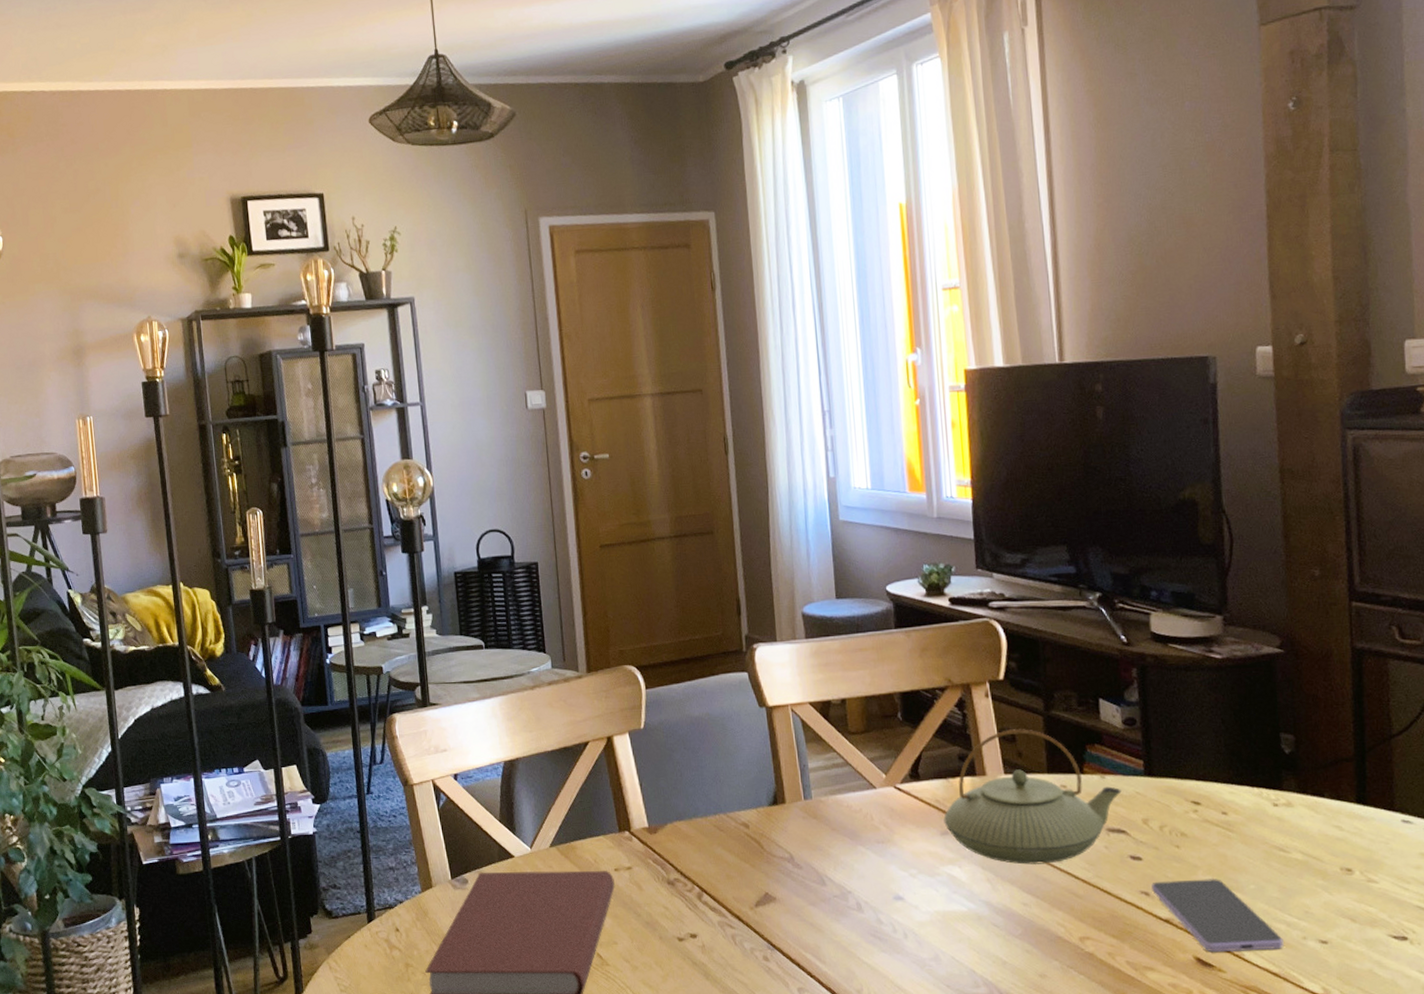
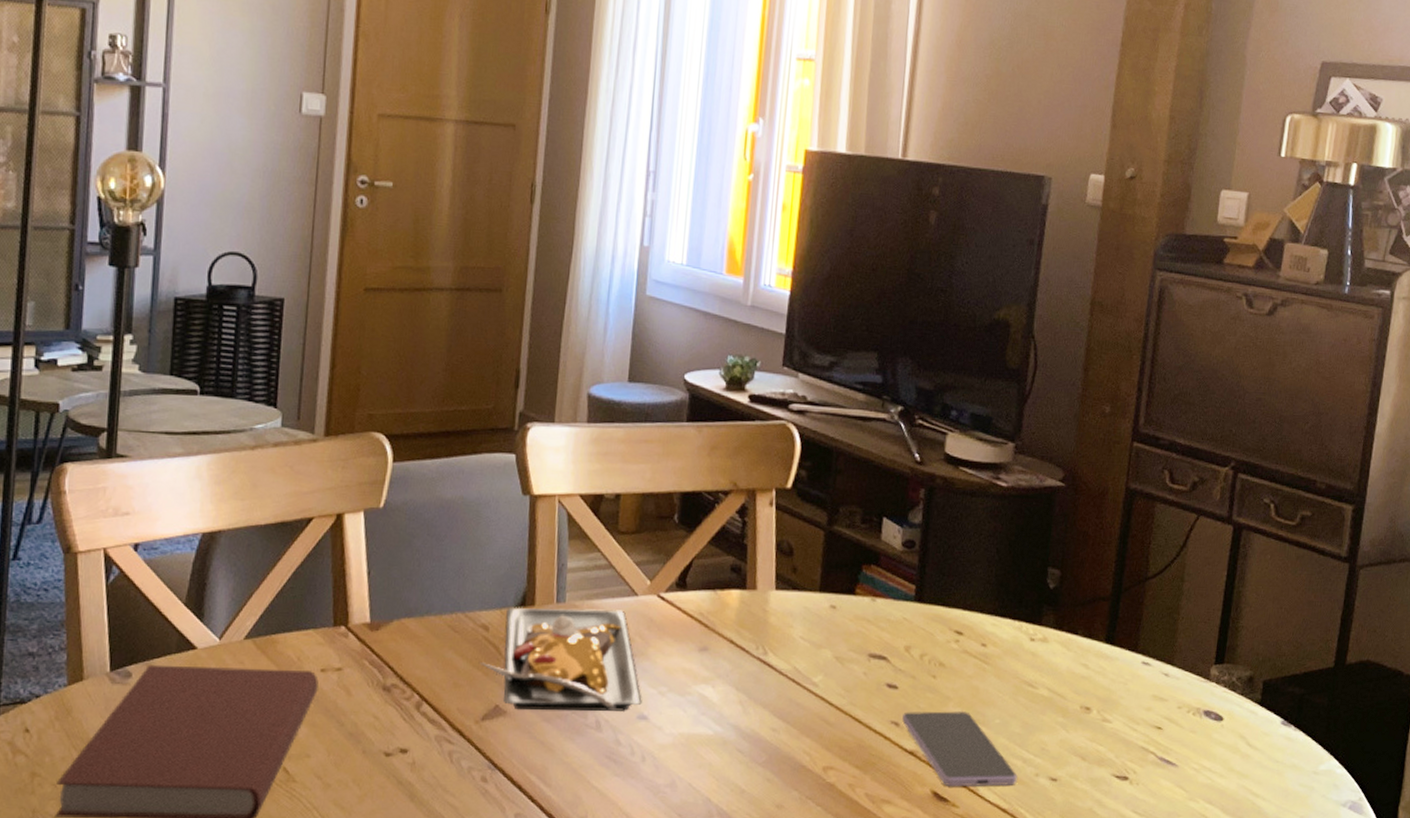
plate: none [746,802,896,897] -> present [479,607,642,712]
teapot: present [943,729,1122,865] -> none [704,542,890,688]

